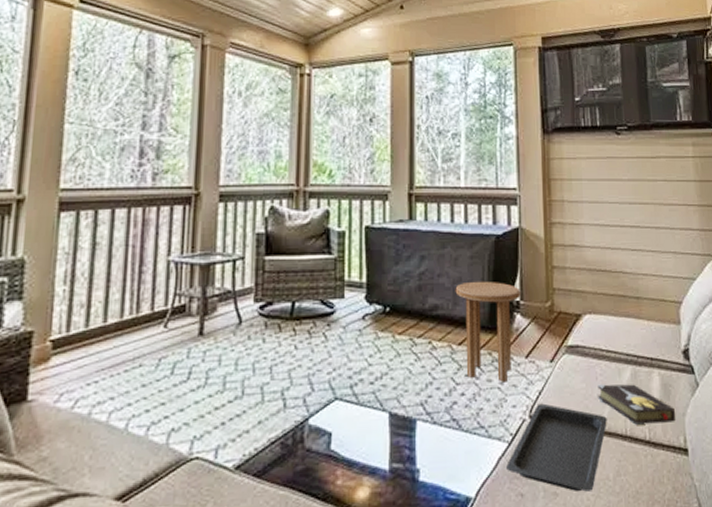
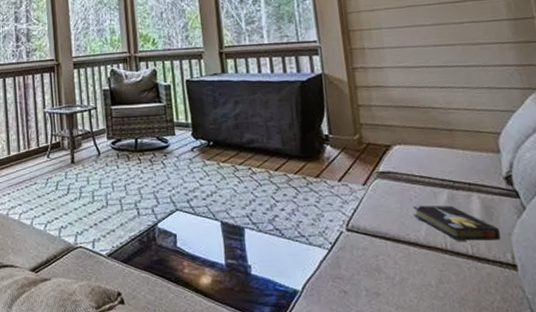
side table: present [455,281,520,382] -> none [267,119,329,201]
serving tray: present [506,403,607,492] -> none [328,219,425,294]

